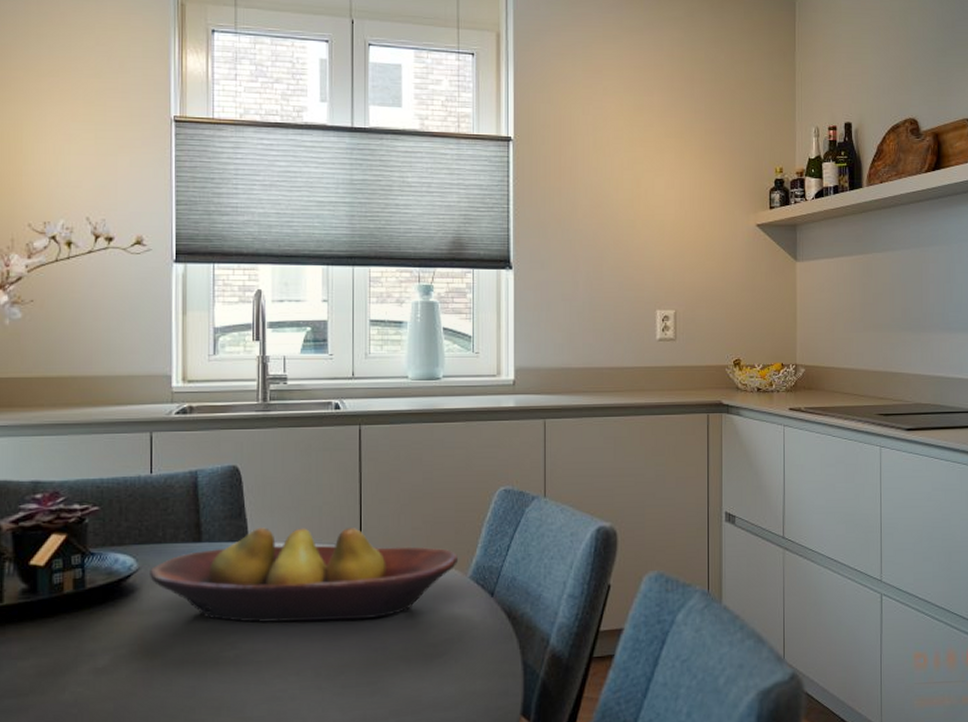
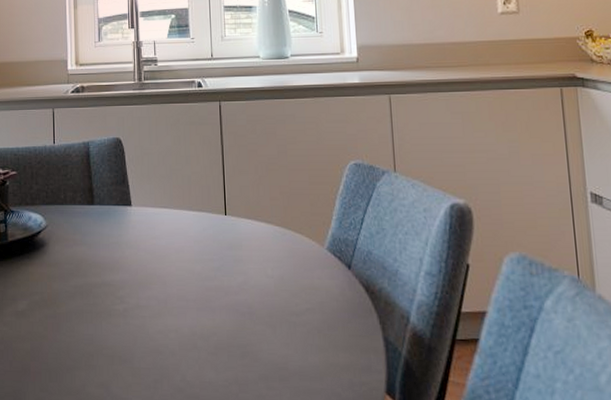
fruit bowl: present [150,527,459,622] -> none [55,193,315,284]

